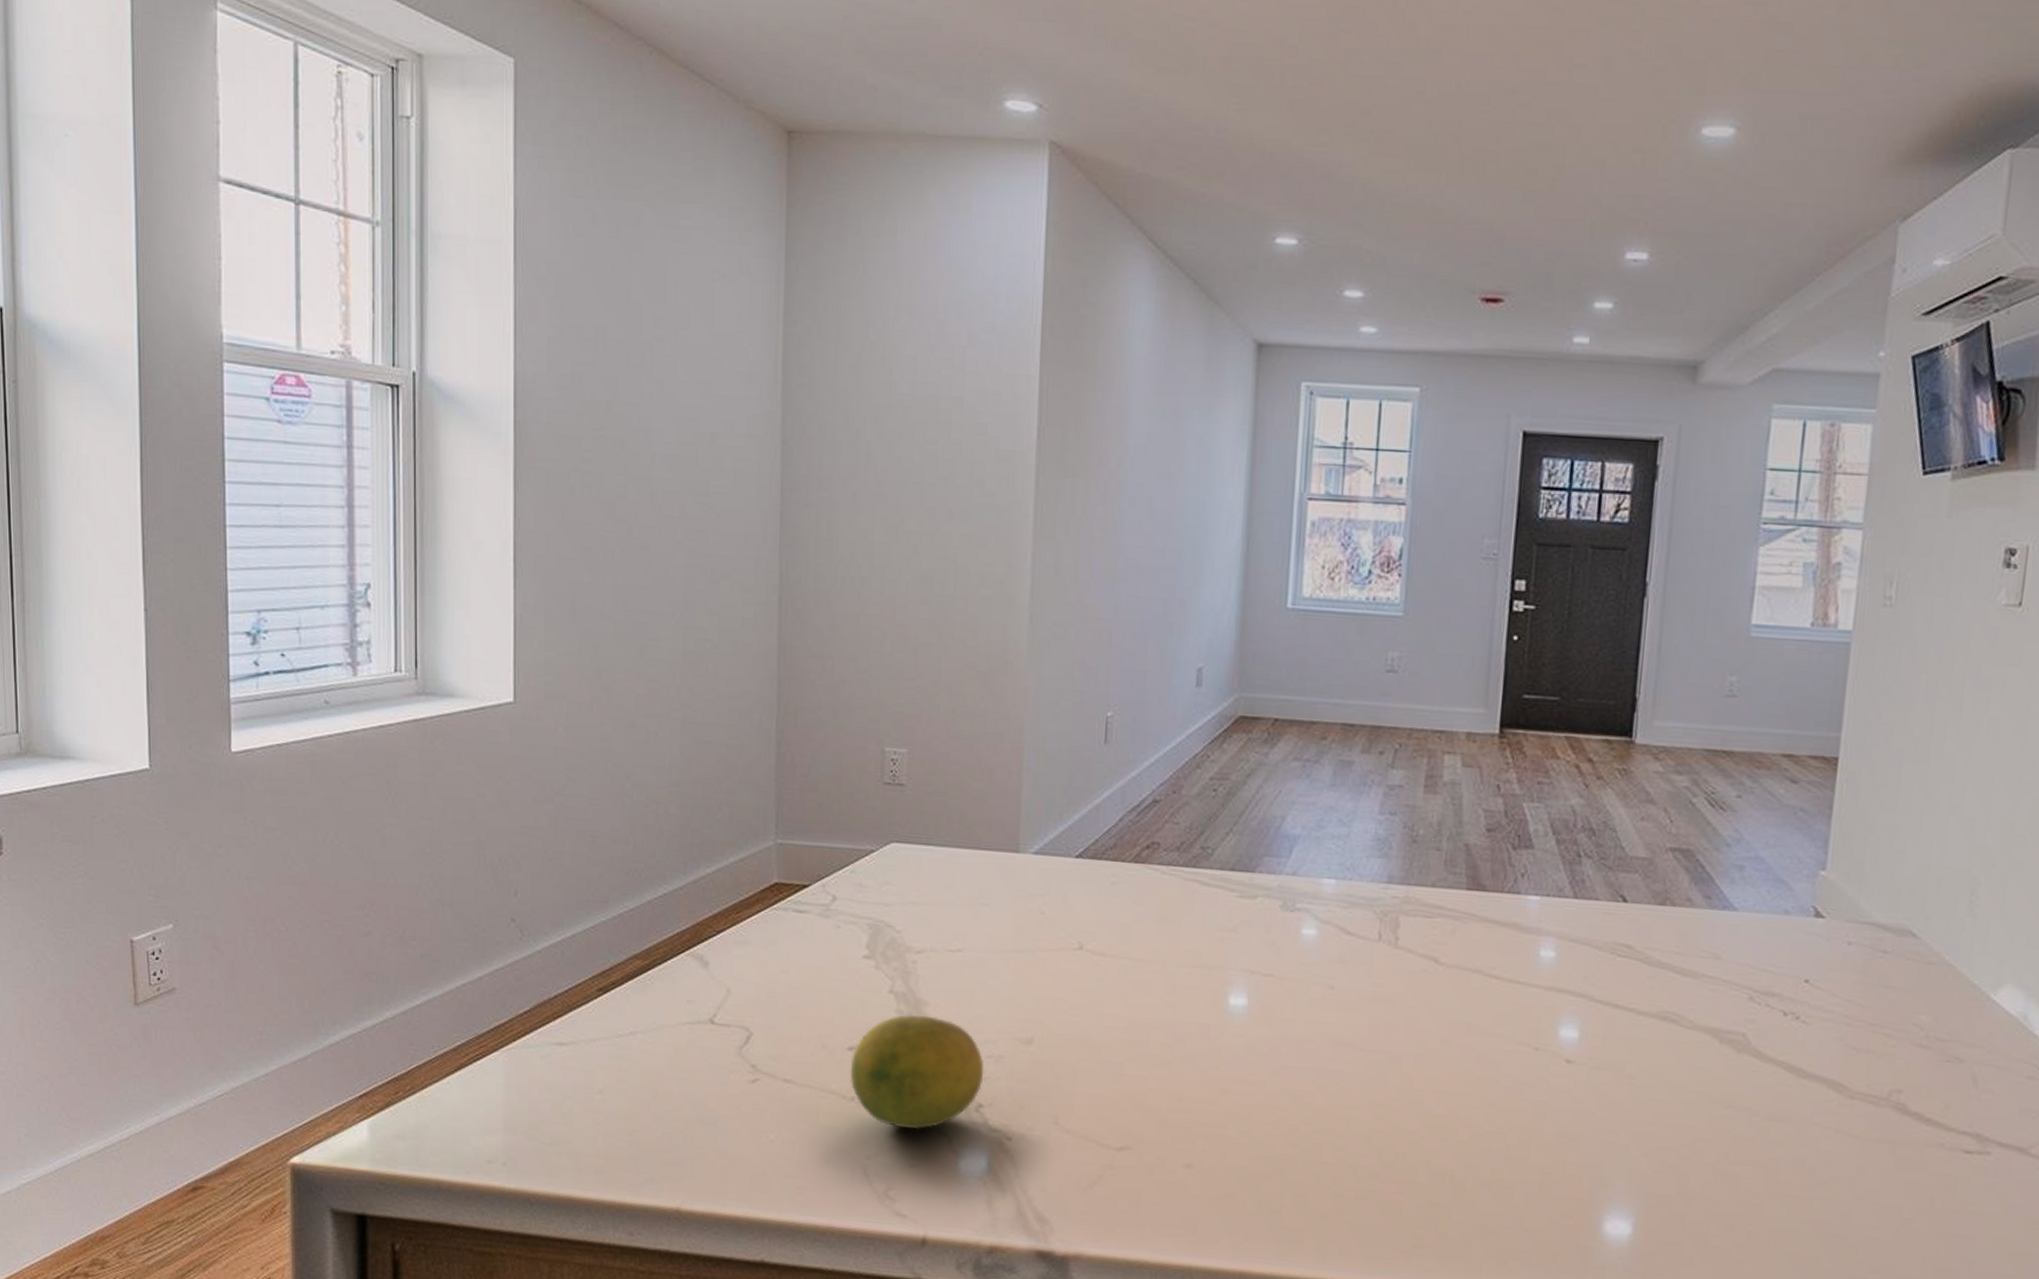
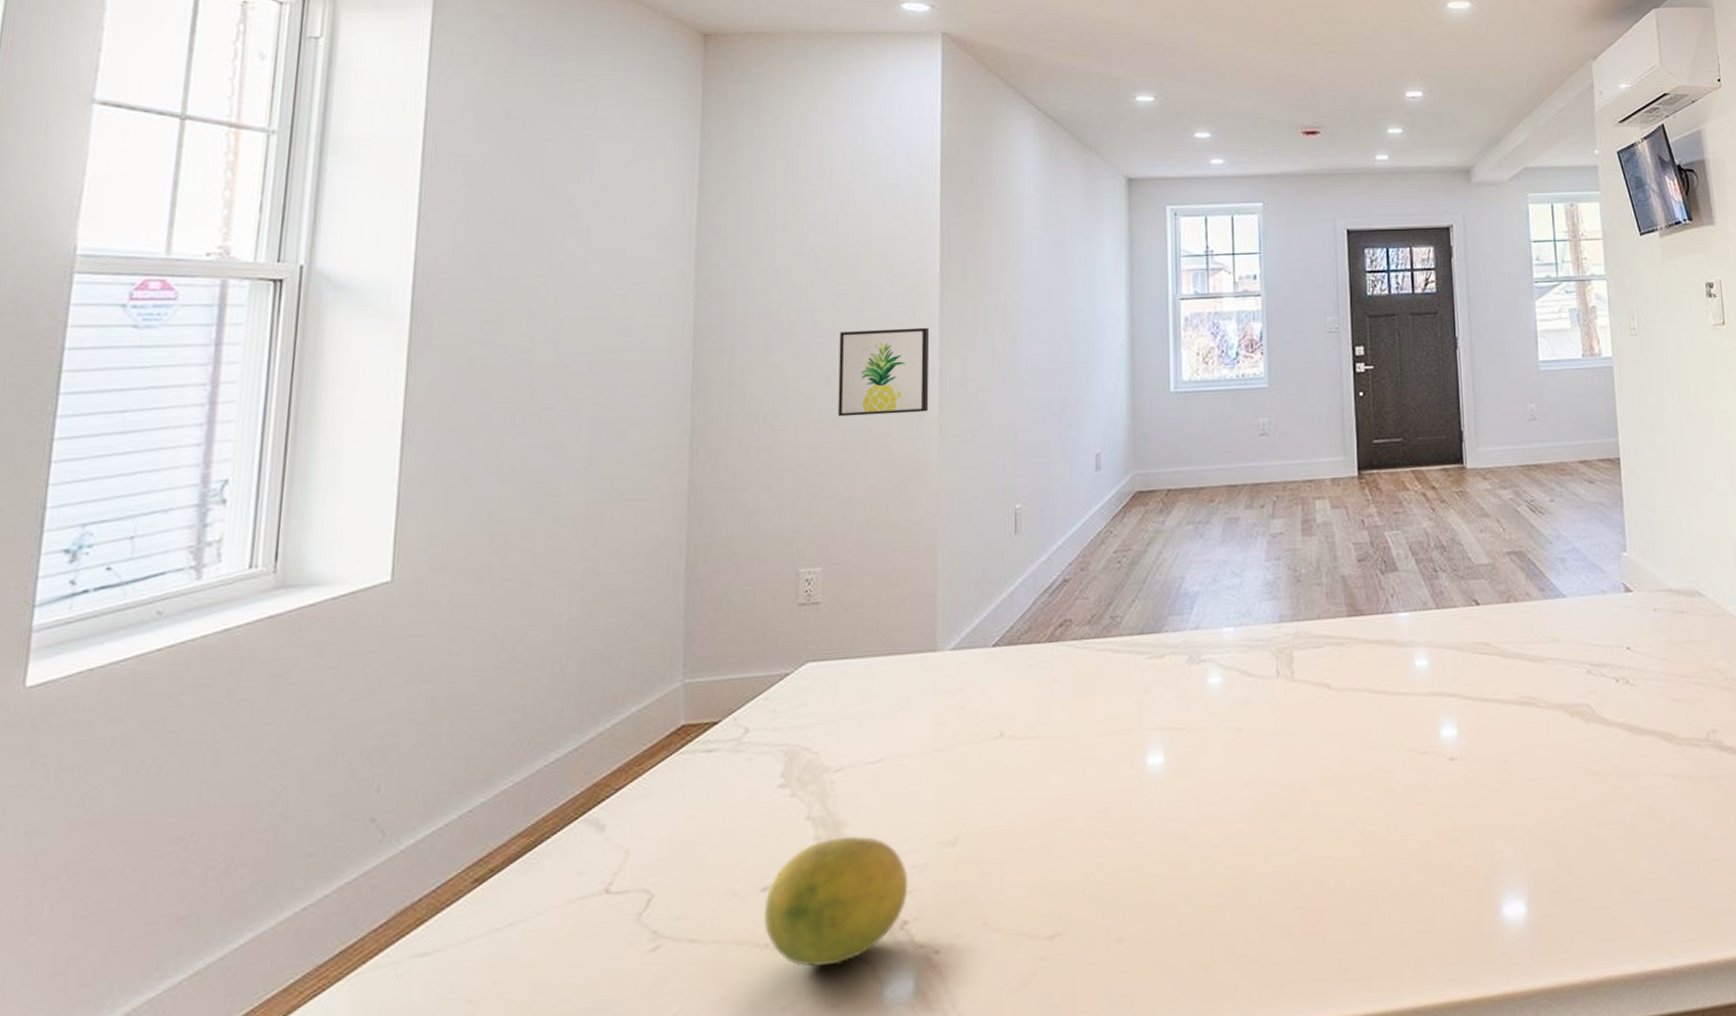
wall art: none [925,498,1024,598] -> present [837,327,930,417]

